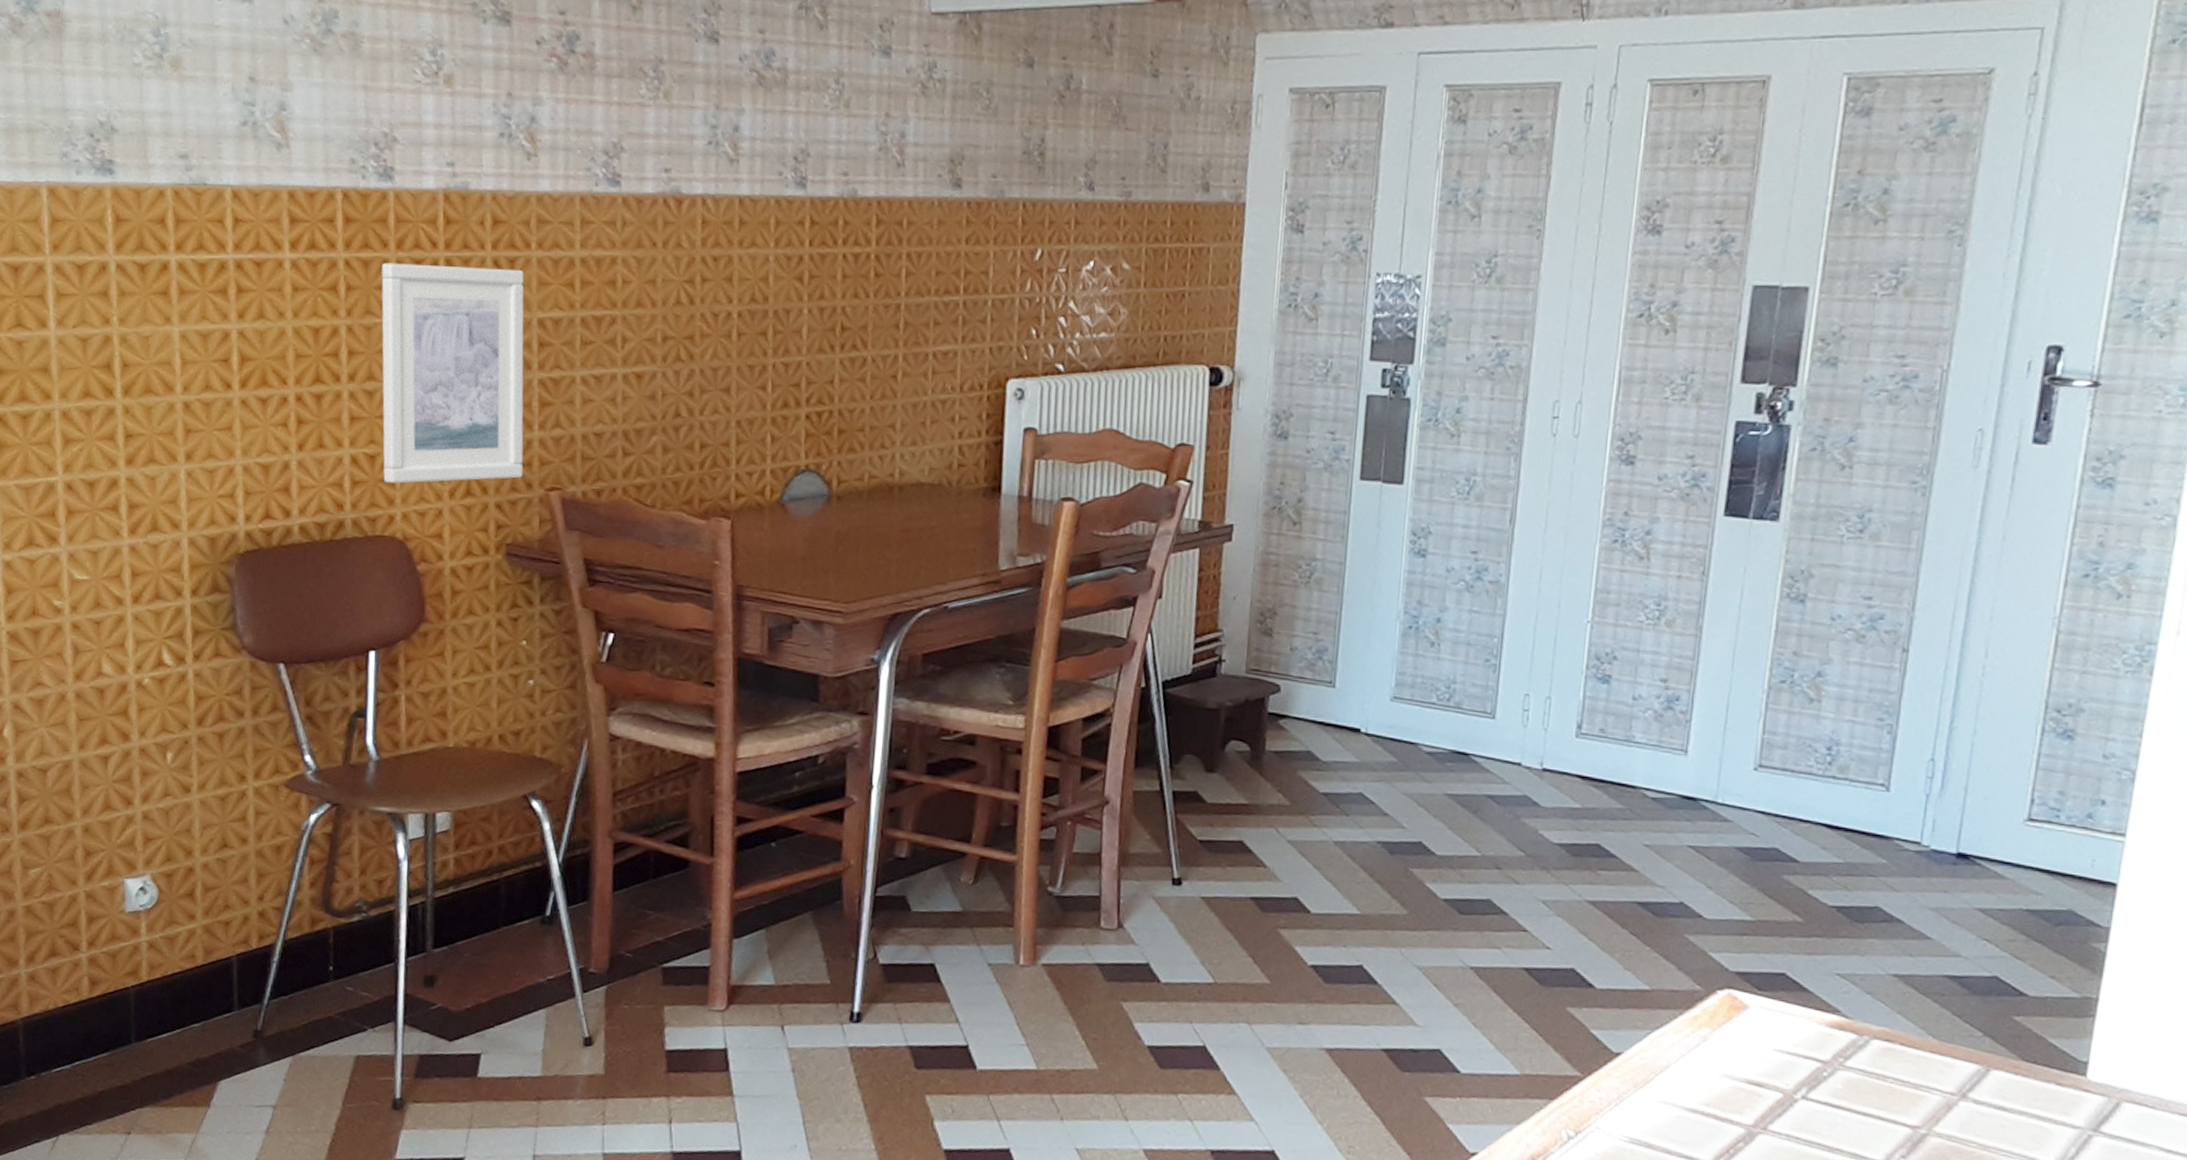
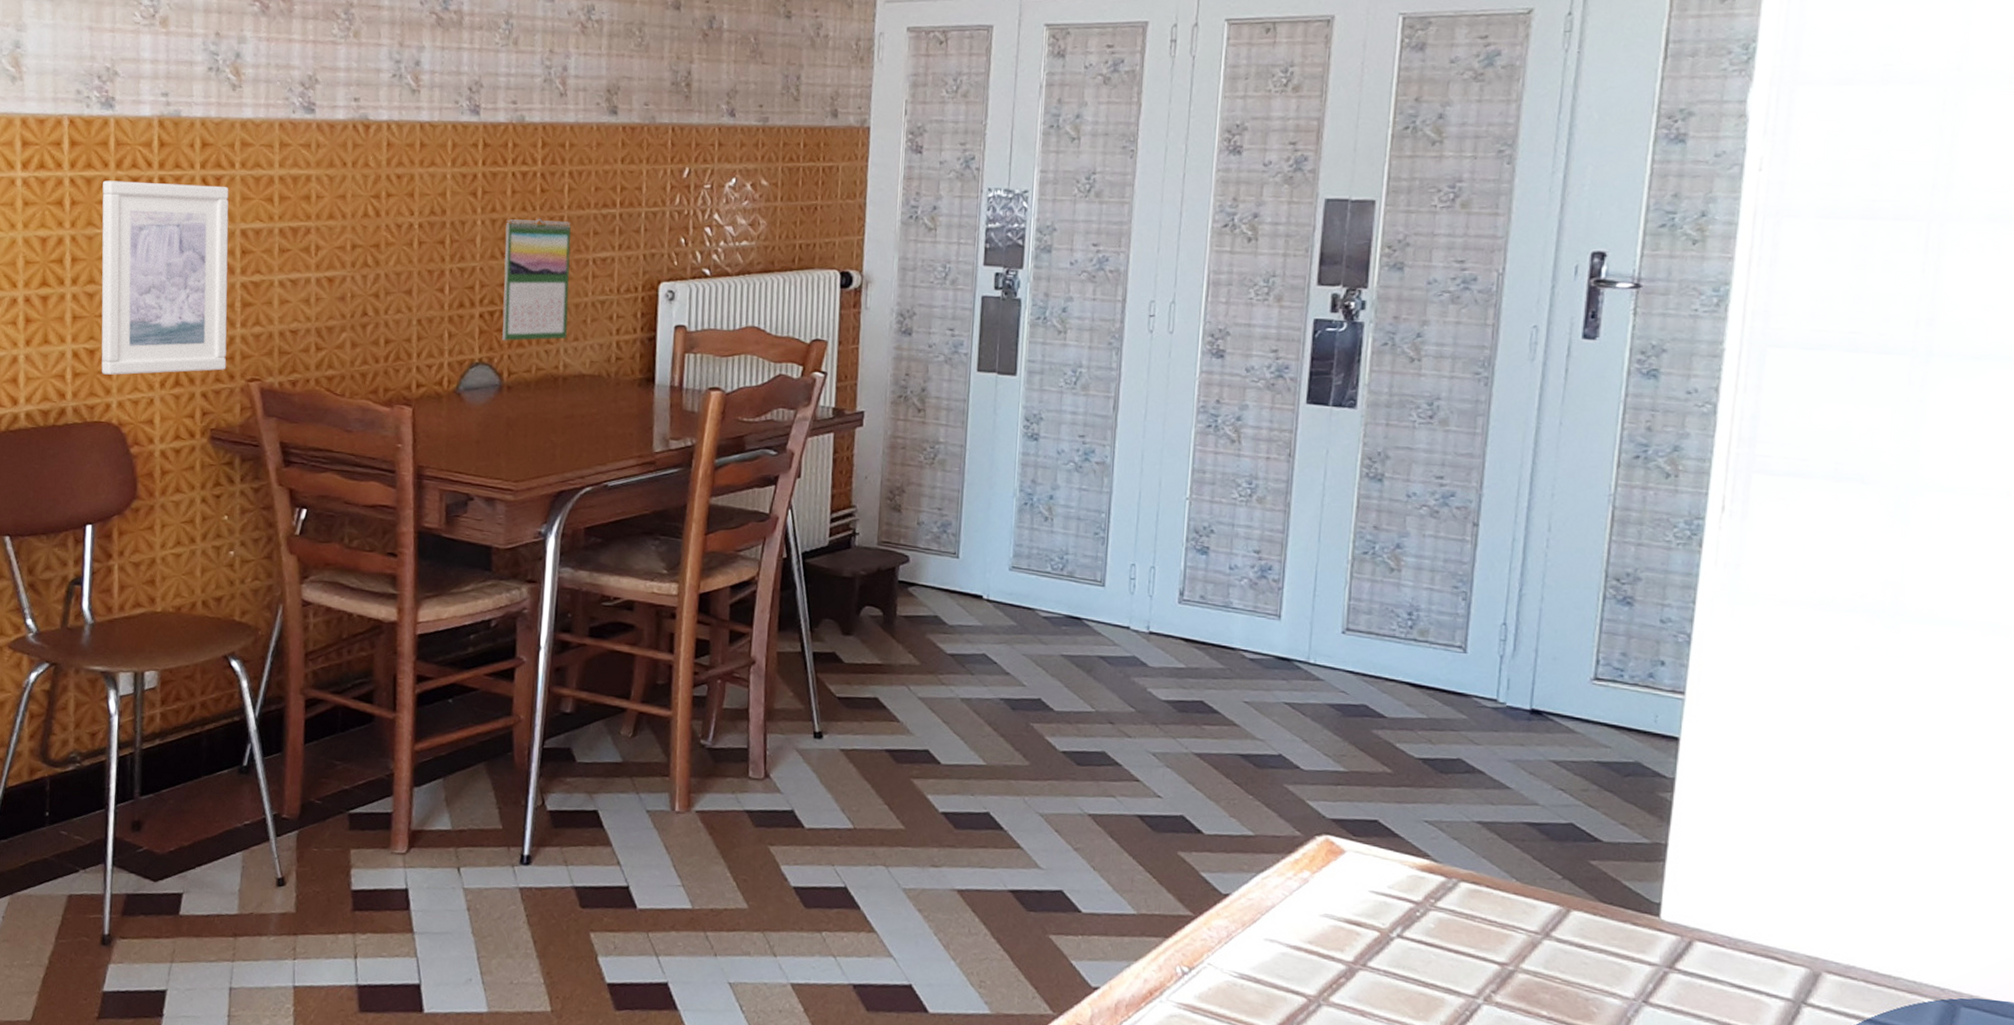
calendar: none [830,306,909,445] -> present [501,218,571,341]

